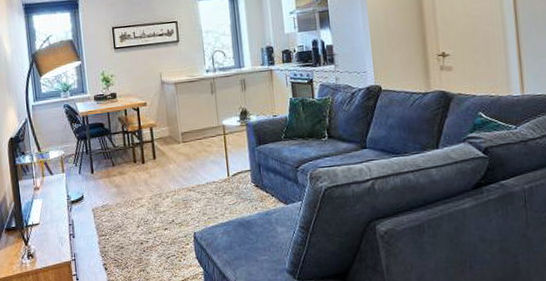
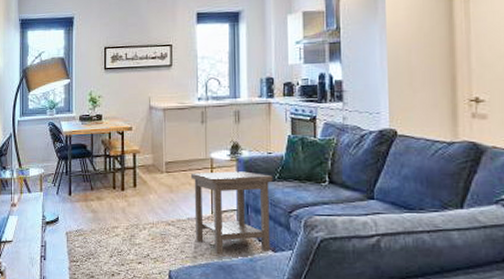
side table: none [205,134,282,213] -> present [190,171,273,255]

